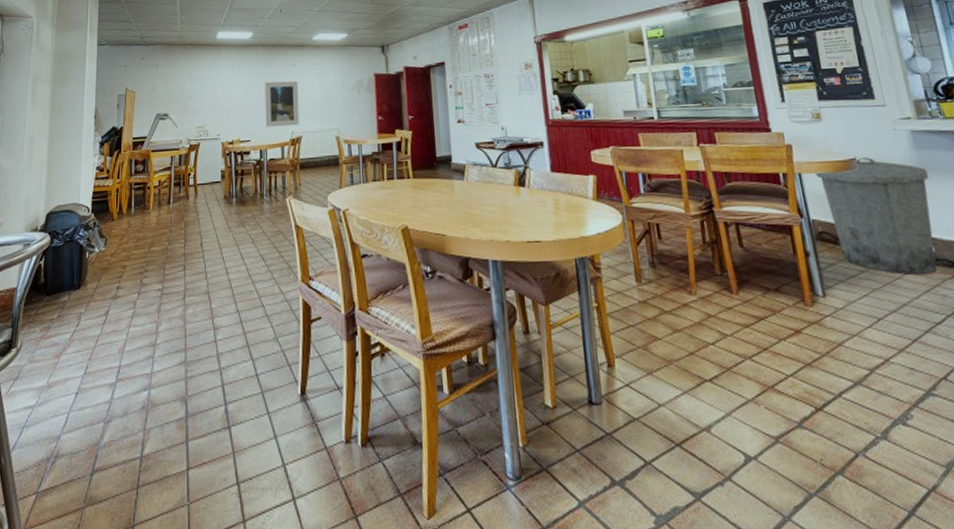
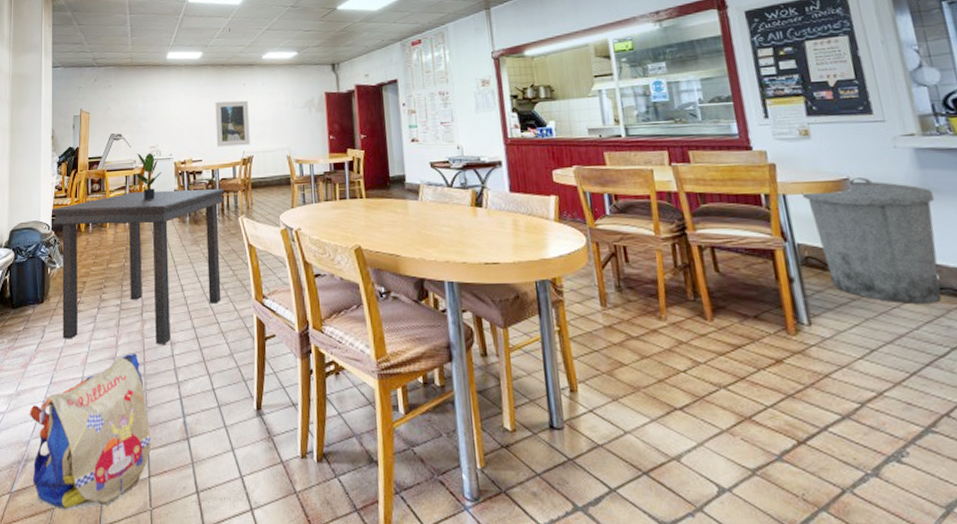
backpack: none [59,339,191,509] -> present [29,353,152,510]
dining table: none [92,169,273,330] -> present [52,189,225,344]
potted plant: none [182,133,208,181] -> present [136,153,161,200]

